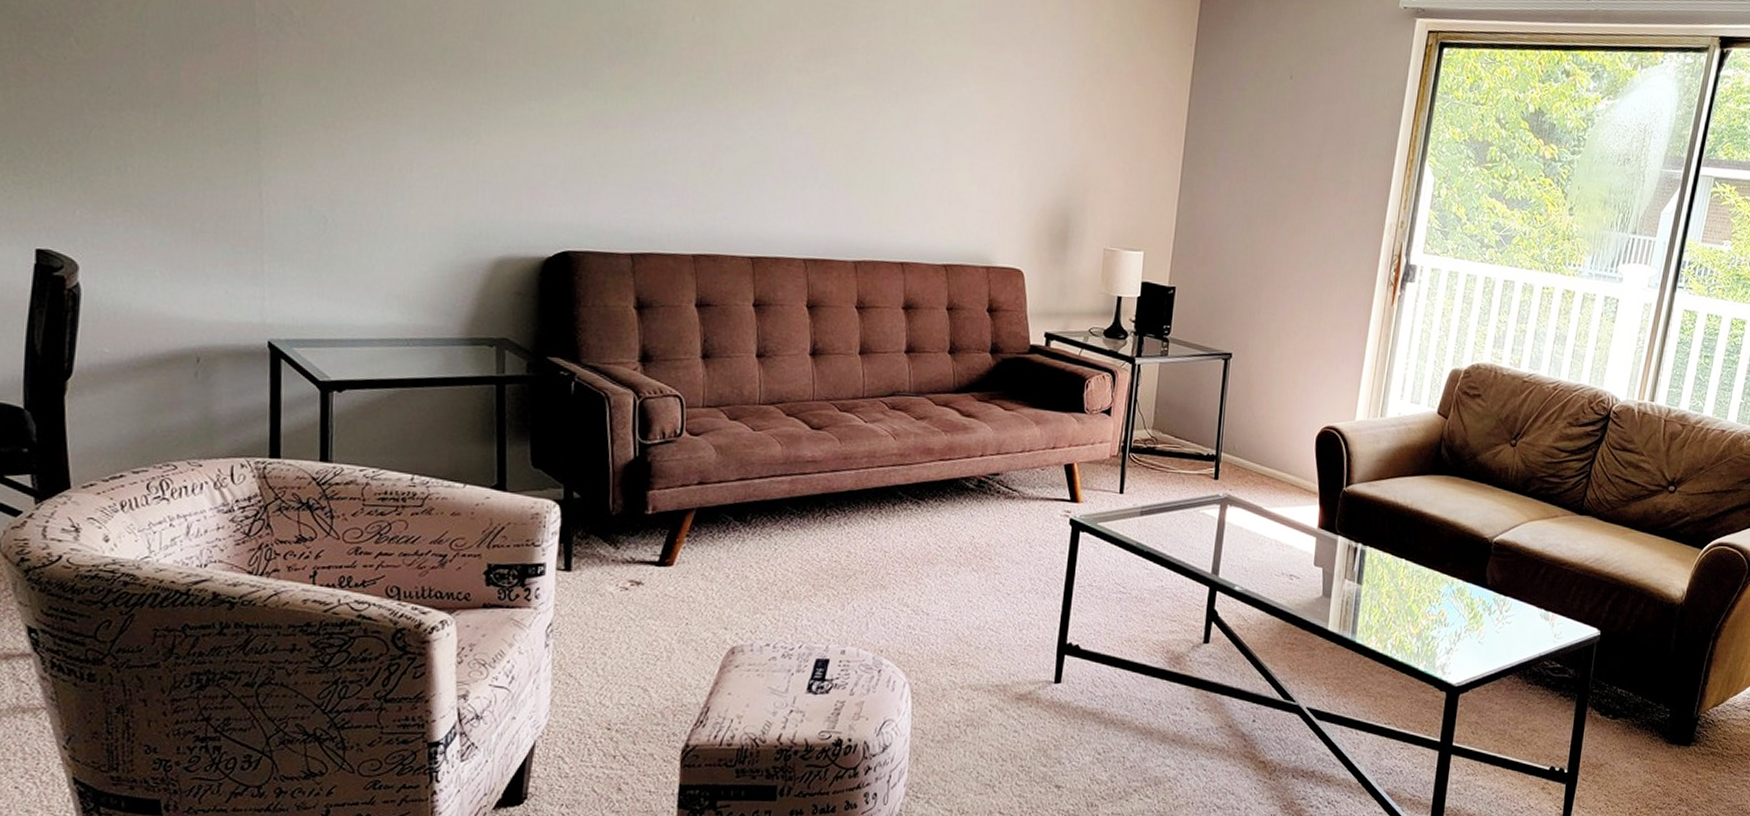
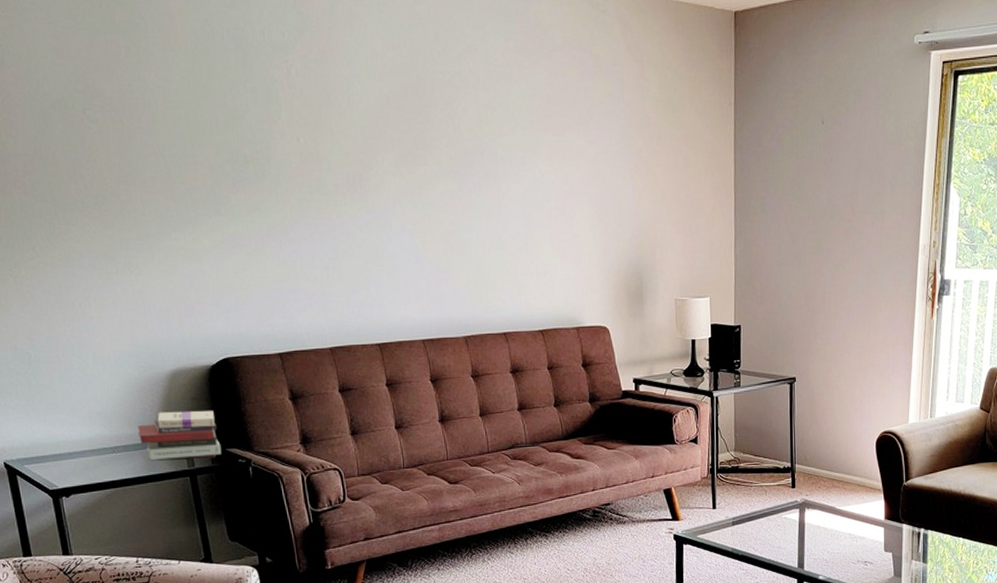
books: none [443,304,542,367] -> present [138,410,222,460]

